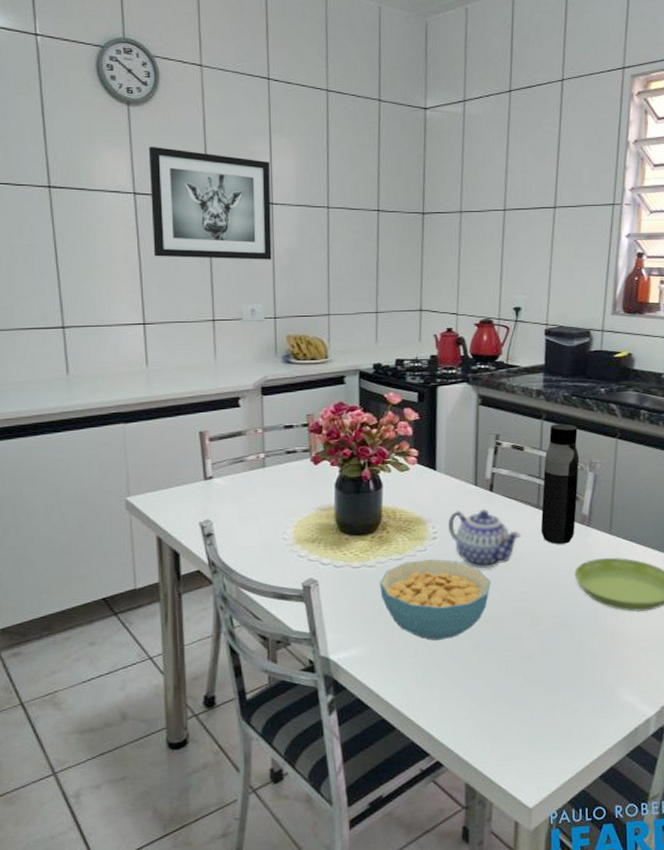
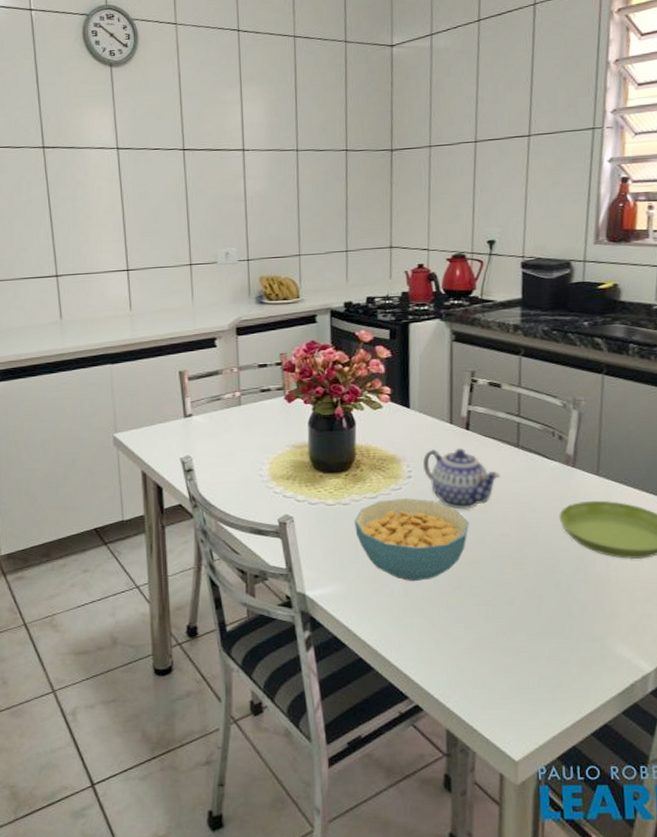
wall art: present [148,146,272,260] -> none [129,103,244,207]
water bottle: present [541,423,580,544] -> none [521,359,562,485]

